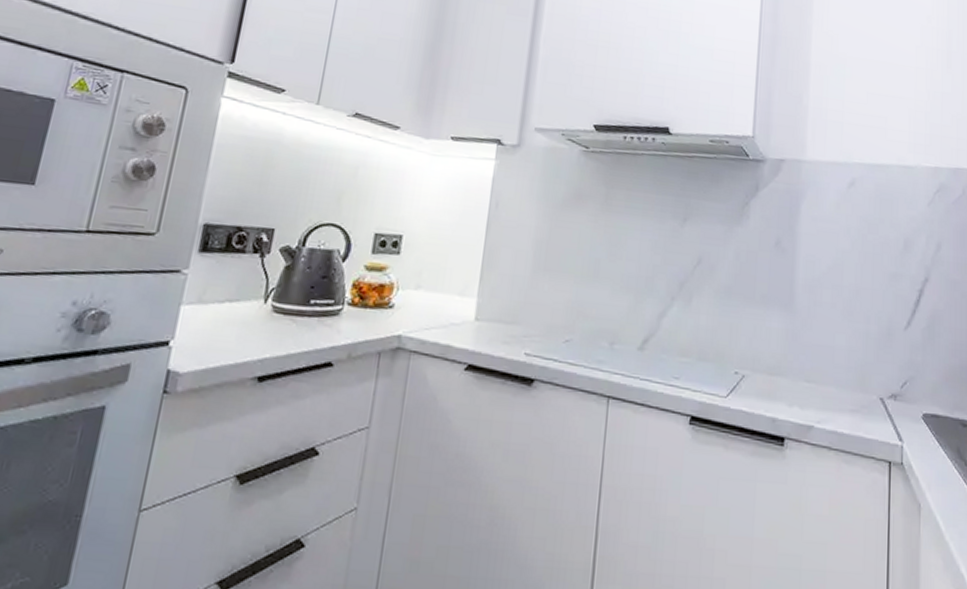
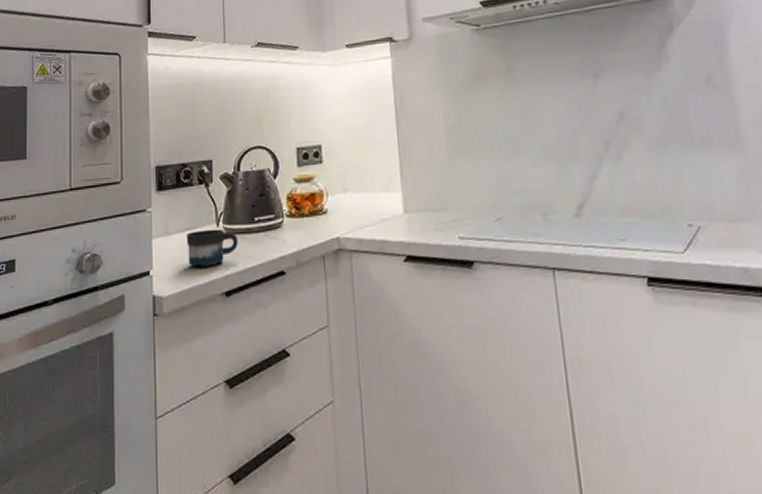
mug: none [220,303,286,346] -> present [186,229,238,267]

